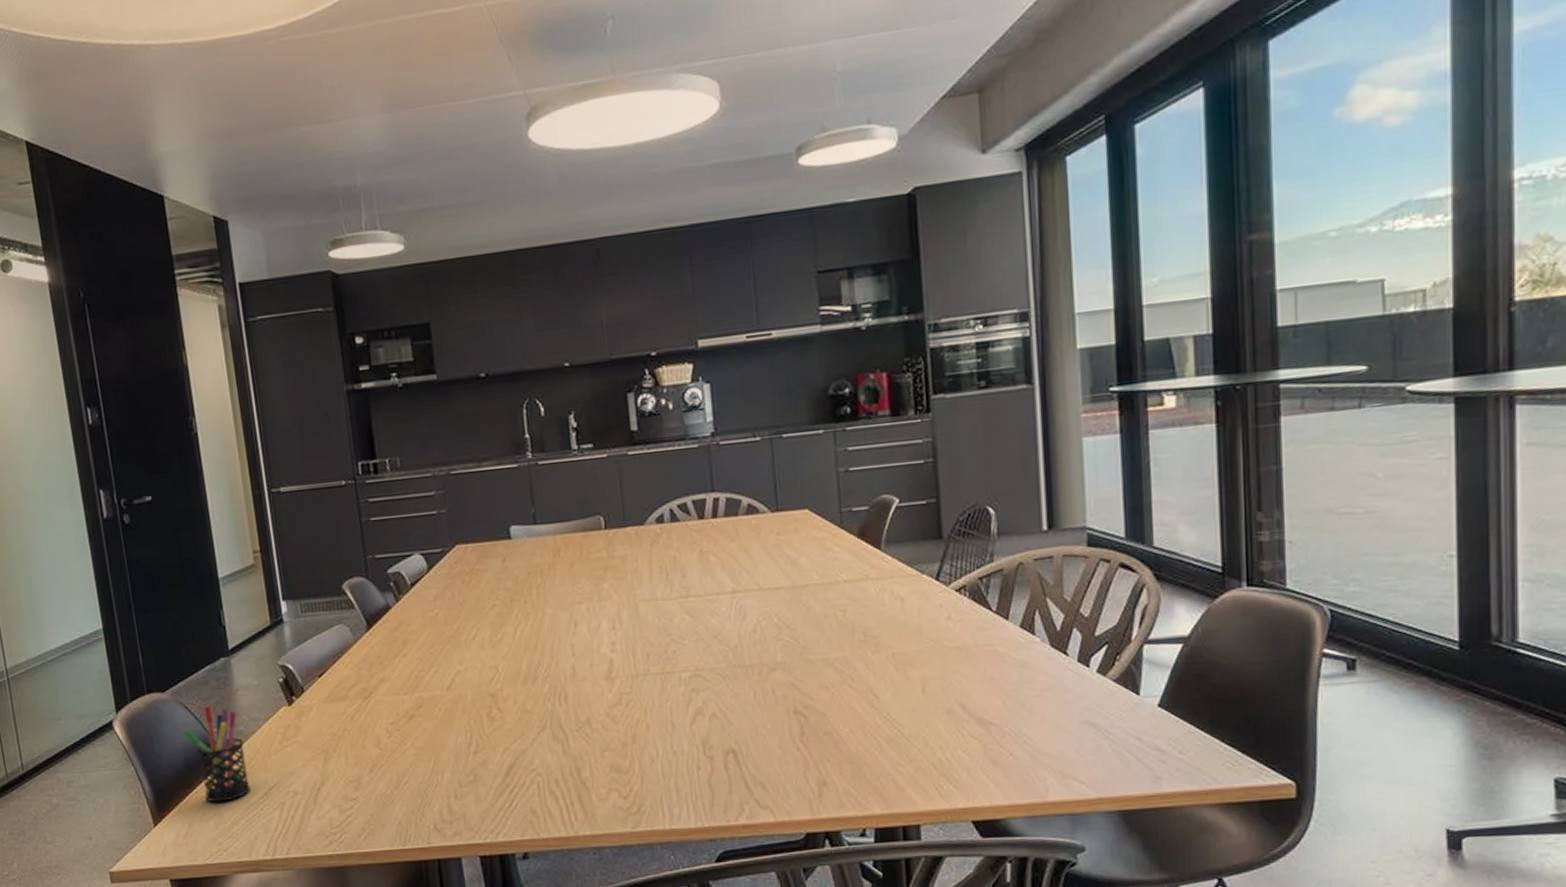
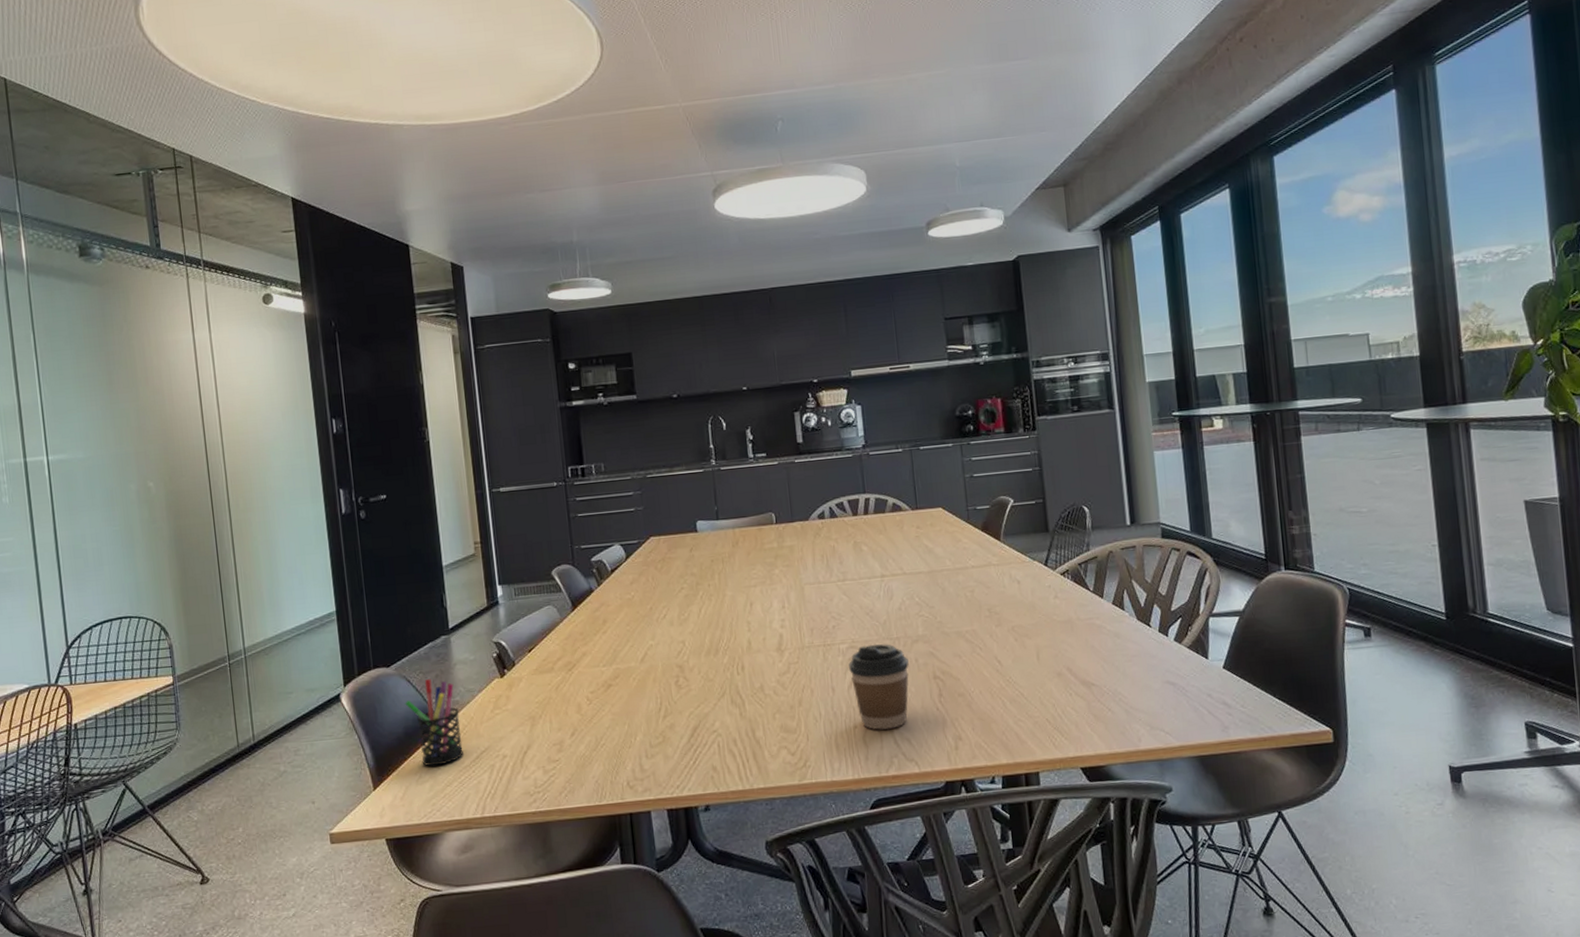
coffee cup: none [692,672,764,772] -> present [849,644,909,730]

